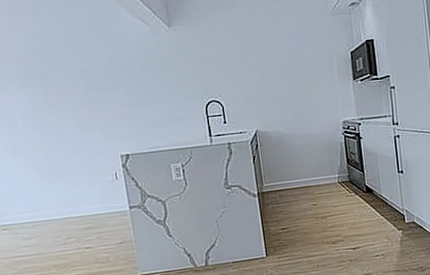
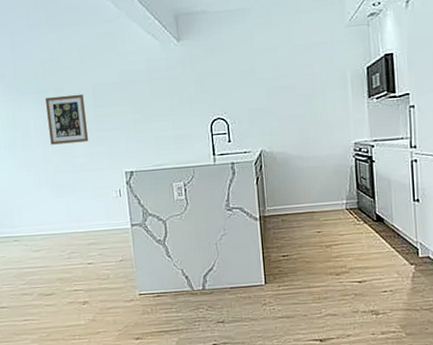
wall art: none [31,78,81,131] -> present [45,94,89,145]

